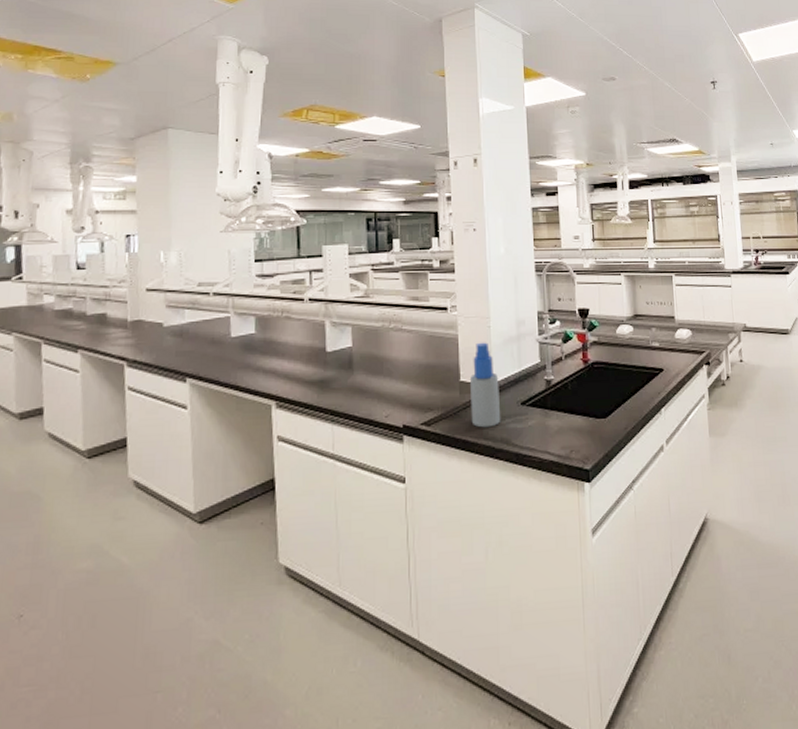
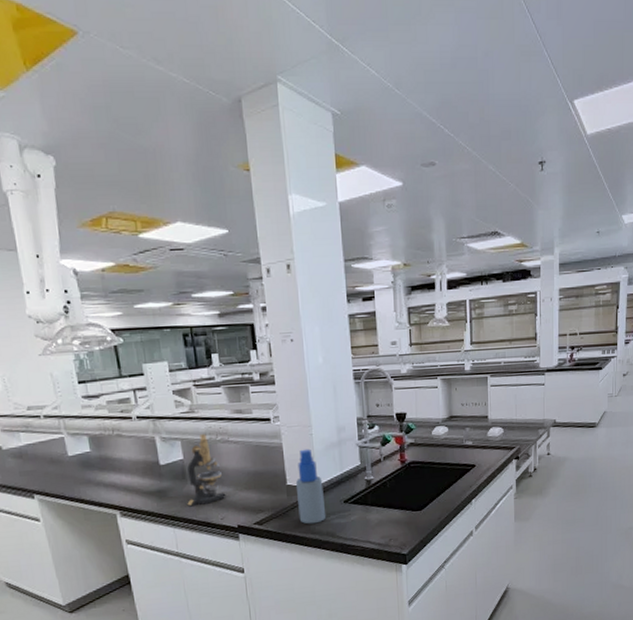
microscope: none [350,321,394,401] -> present [187,434,226,507]

